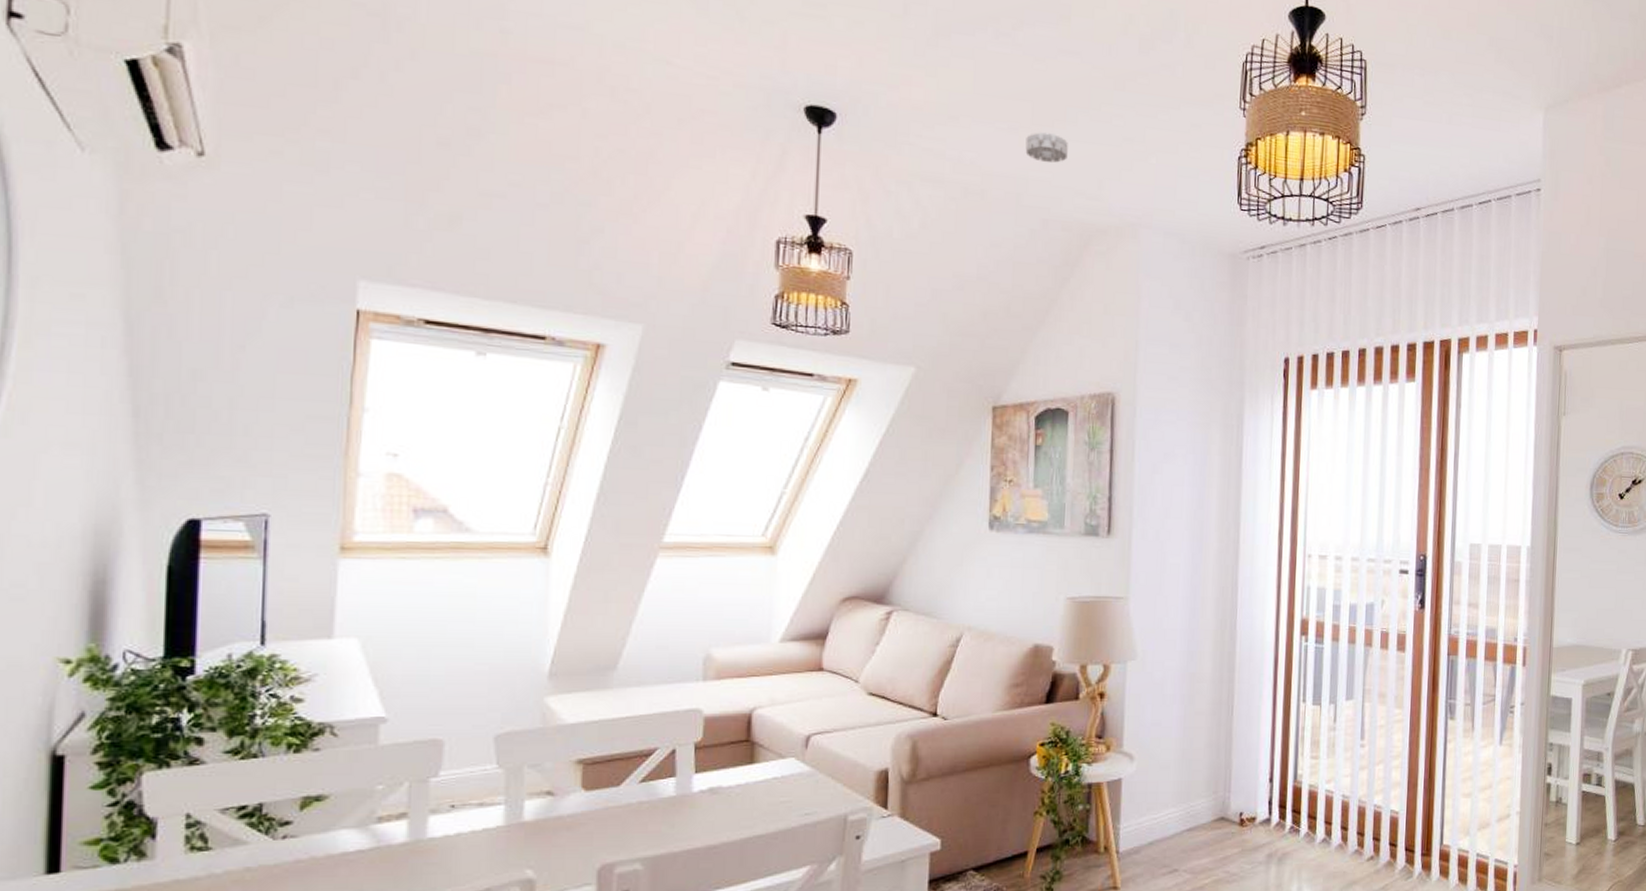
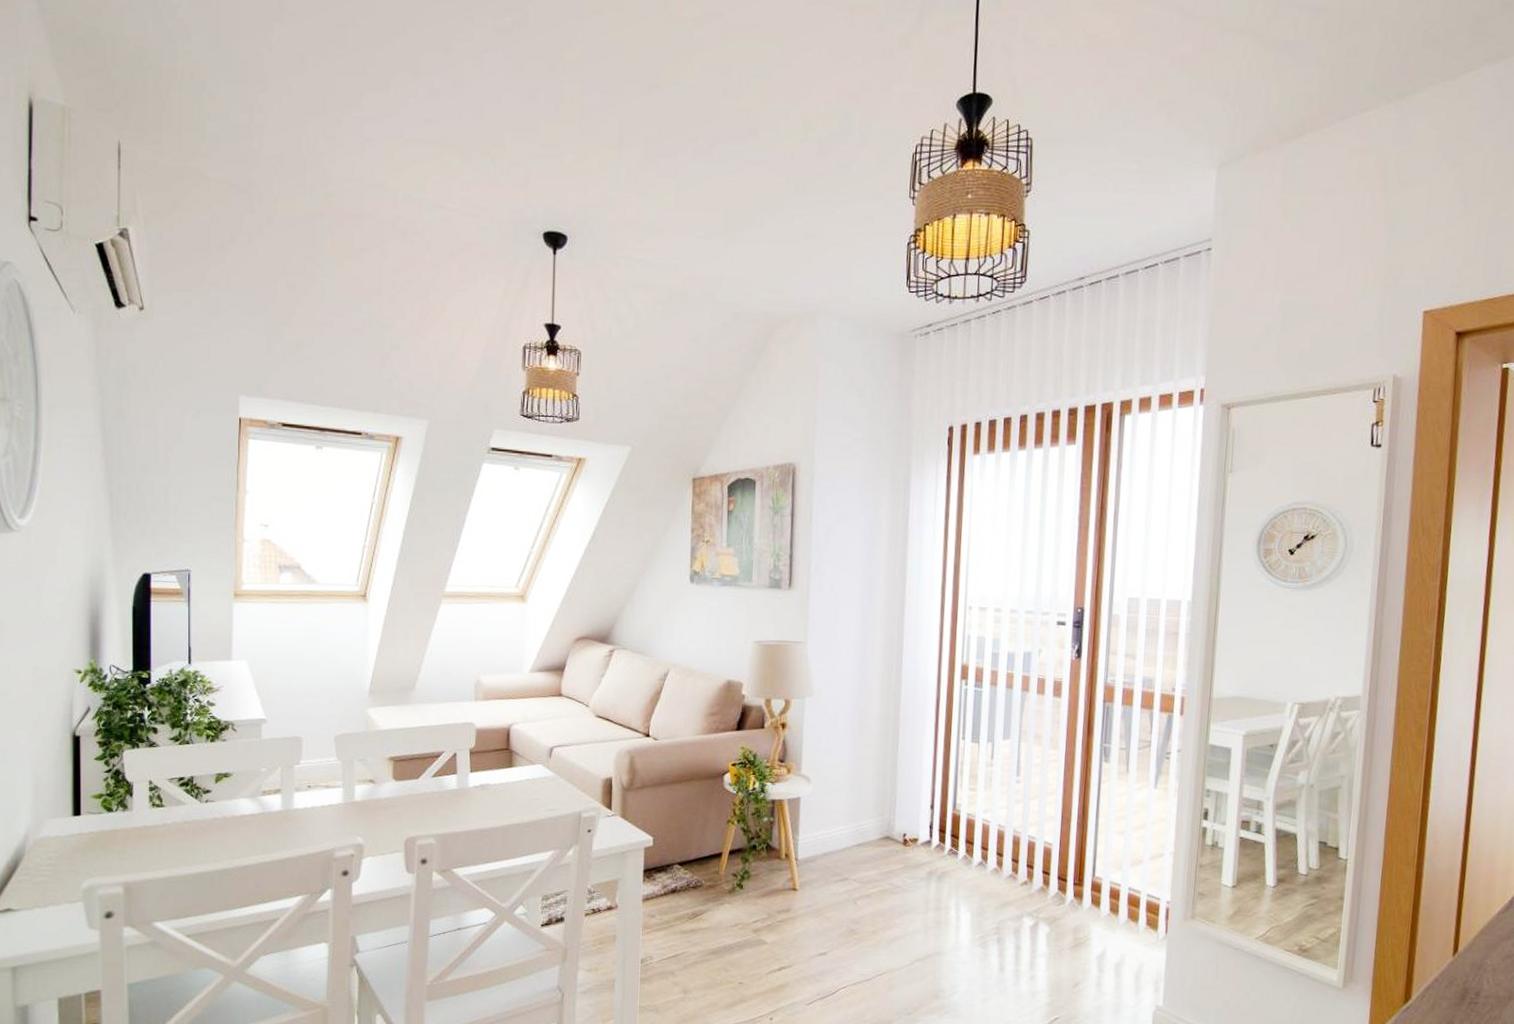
smoke detector: present [1025,132,1068,163] -> none [719,236,756,263]

